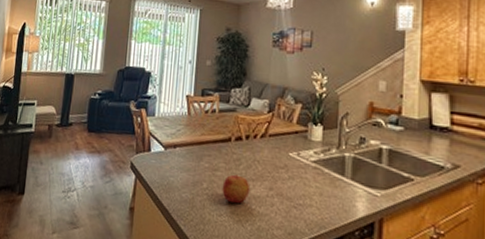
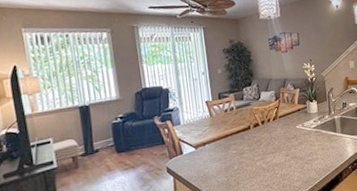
apple: present [222,173,251,204] -> none [250,151,273,174]

